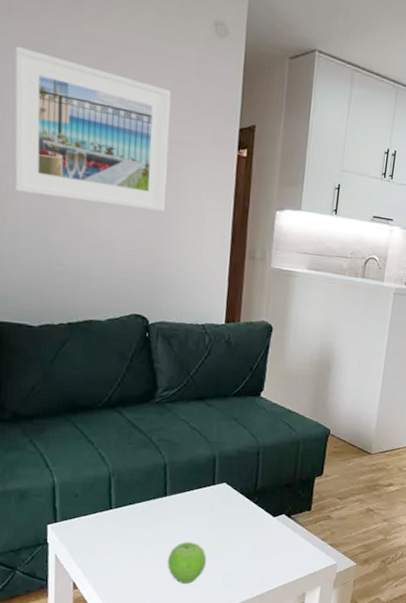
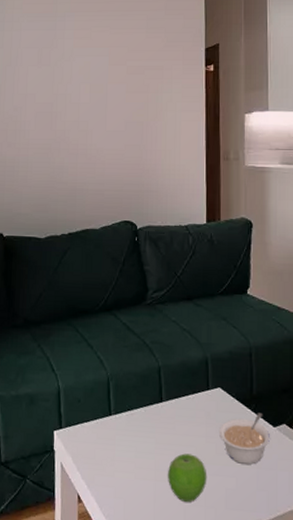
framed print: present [14,45,171,213] -> none [26,16,147,128]
legume: none [221,505,270,549] -> present [219,413,271,465]

